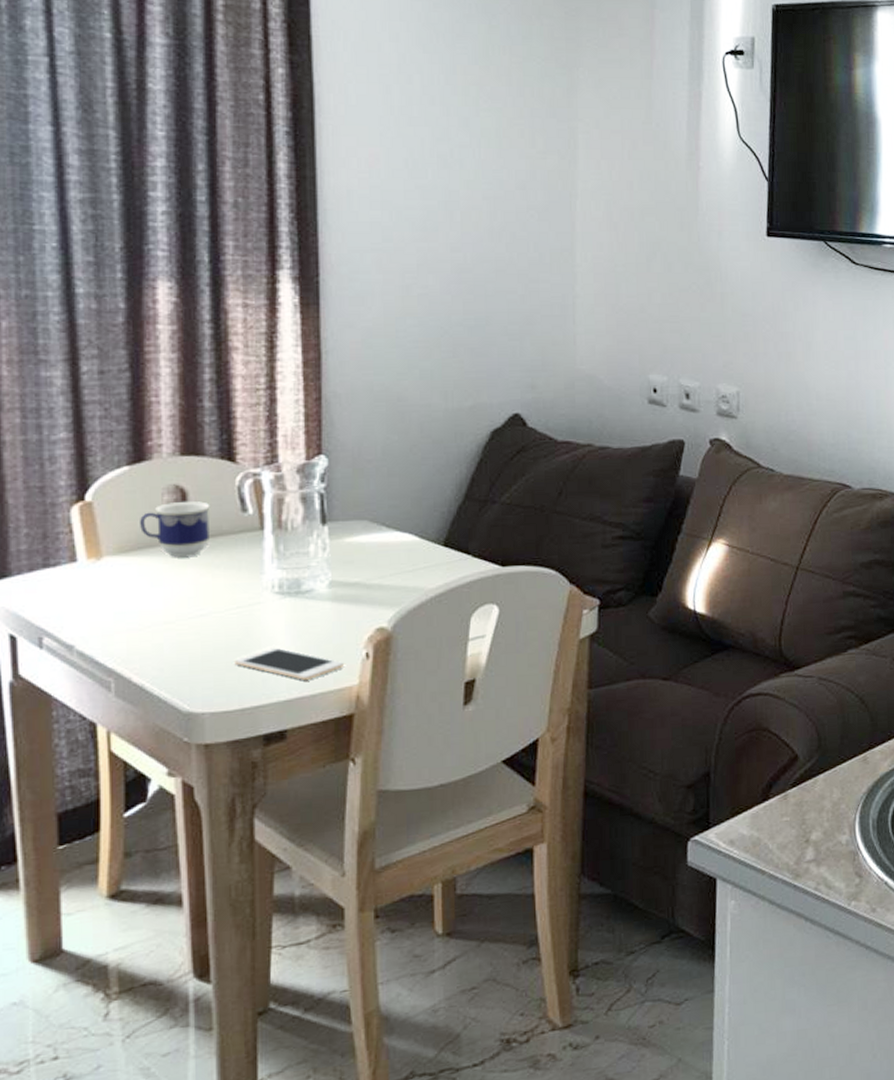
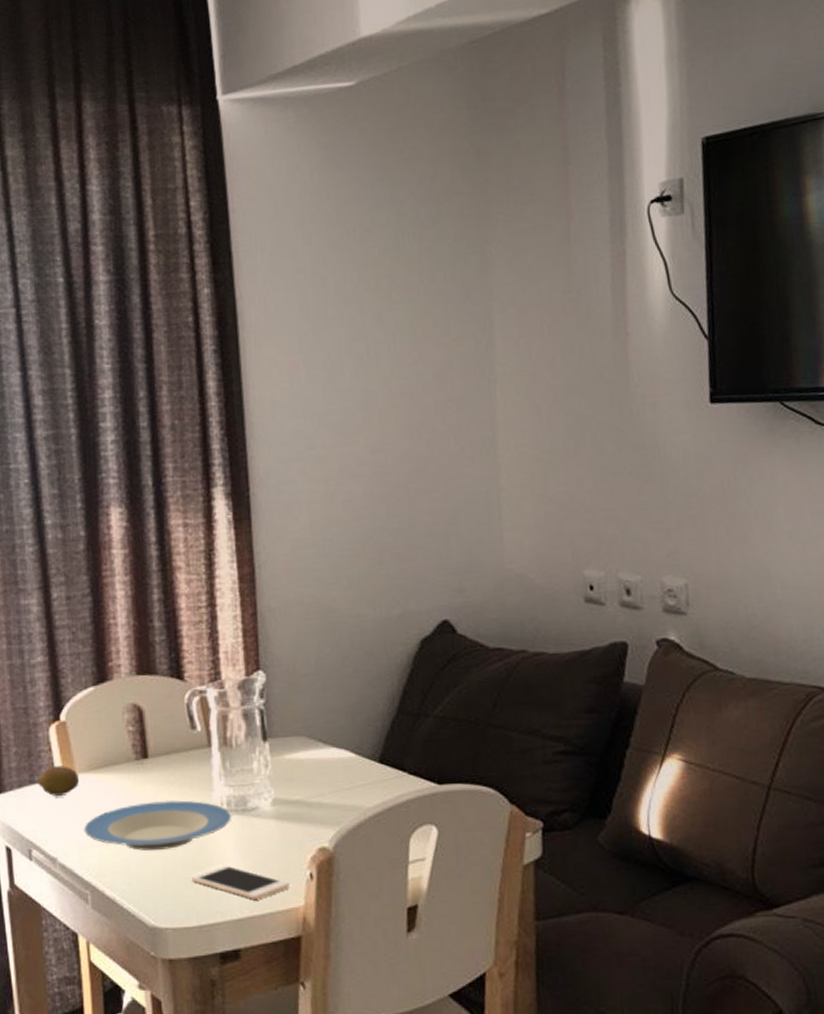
fruit: none [54,548,106,580] -> present [38,766,80,796]
plate: none [109,583,284,635] -> present [83,799,232,851]
cup: present [140,501,210,557] -> none [105,719,165,774]

